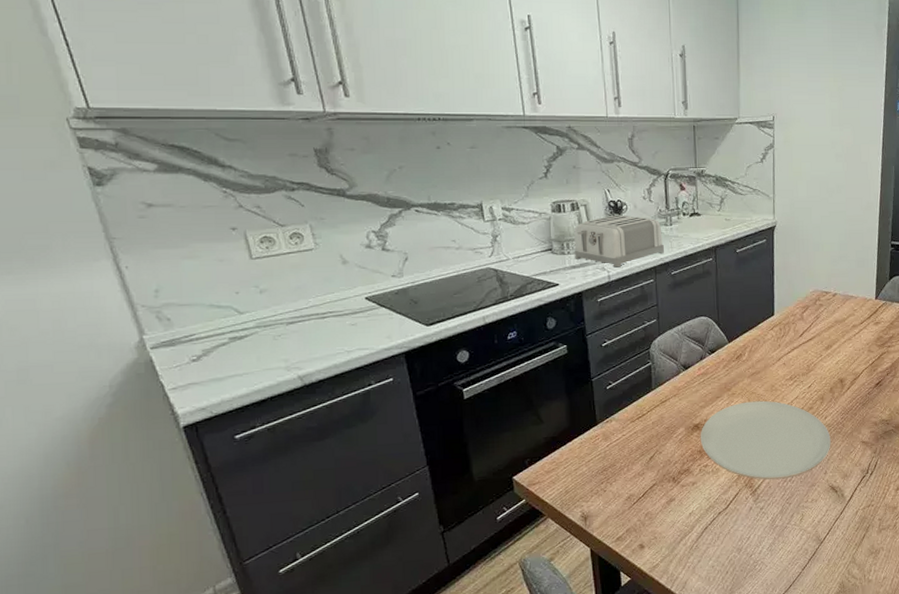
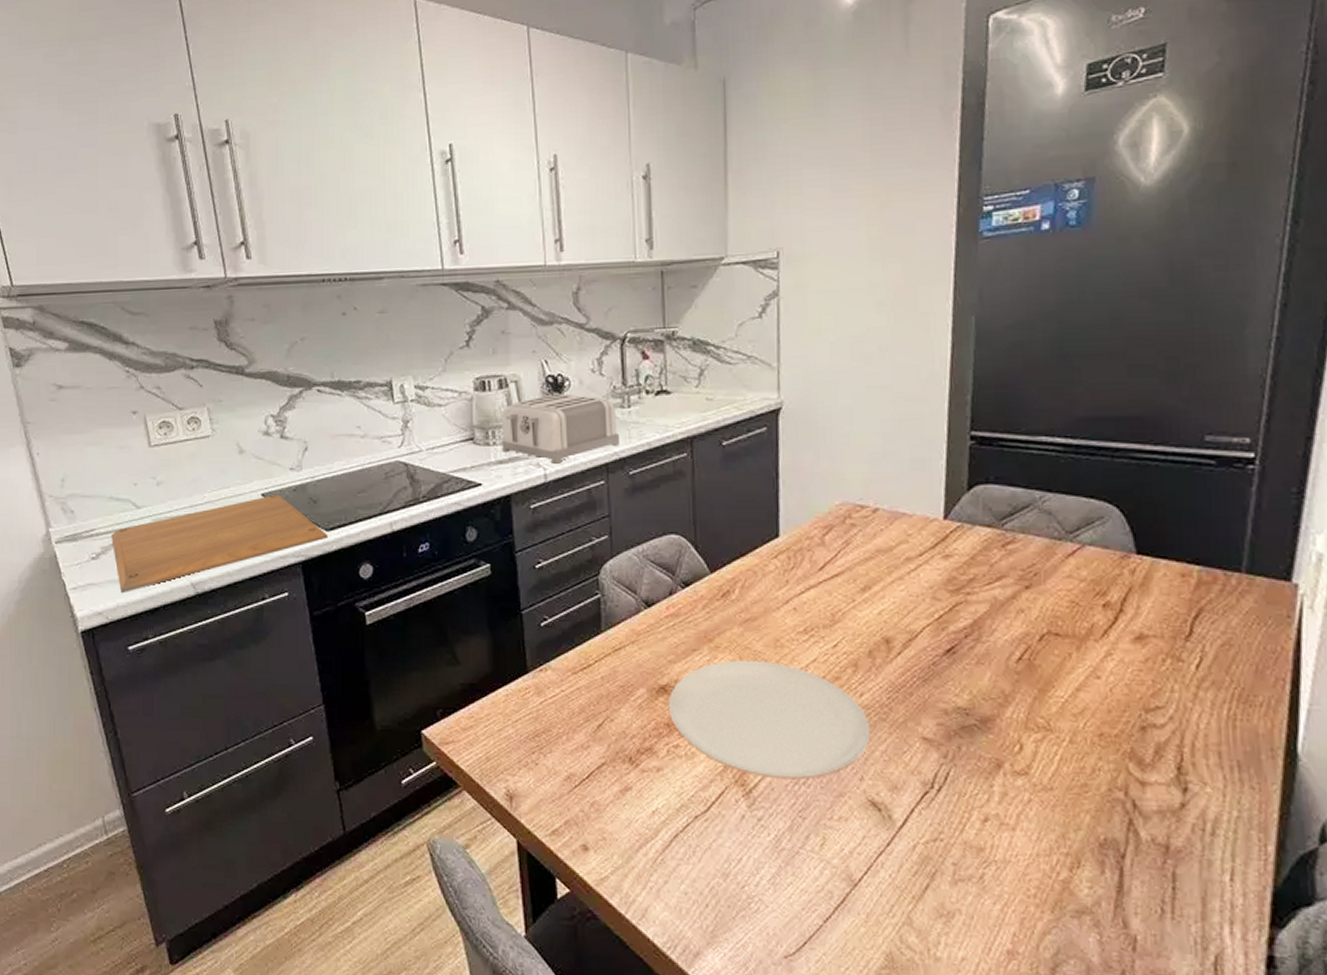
chopping board: none [213,297,429,390] -> present [111,494,329,594]

